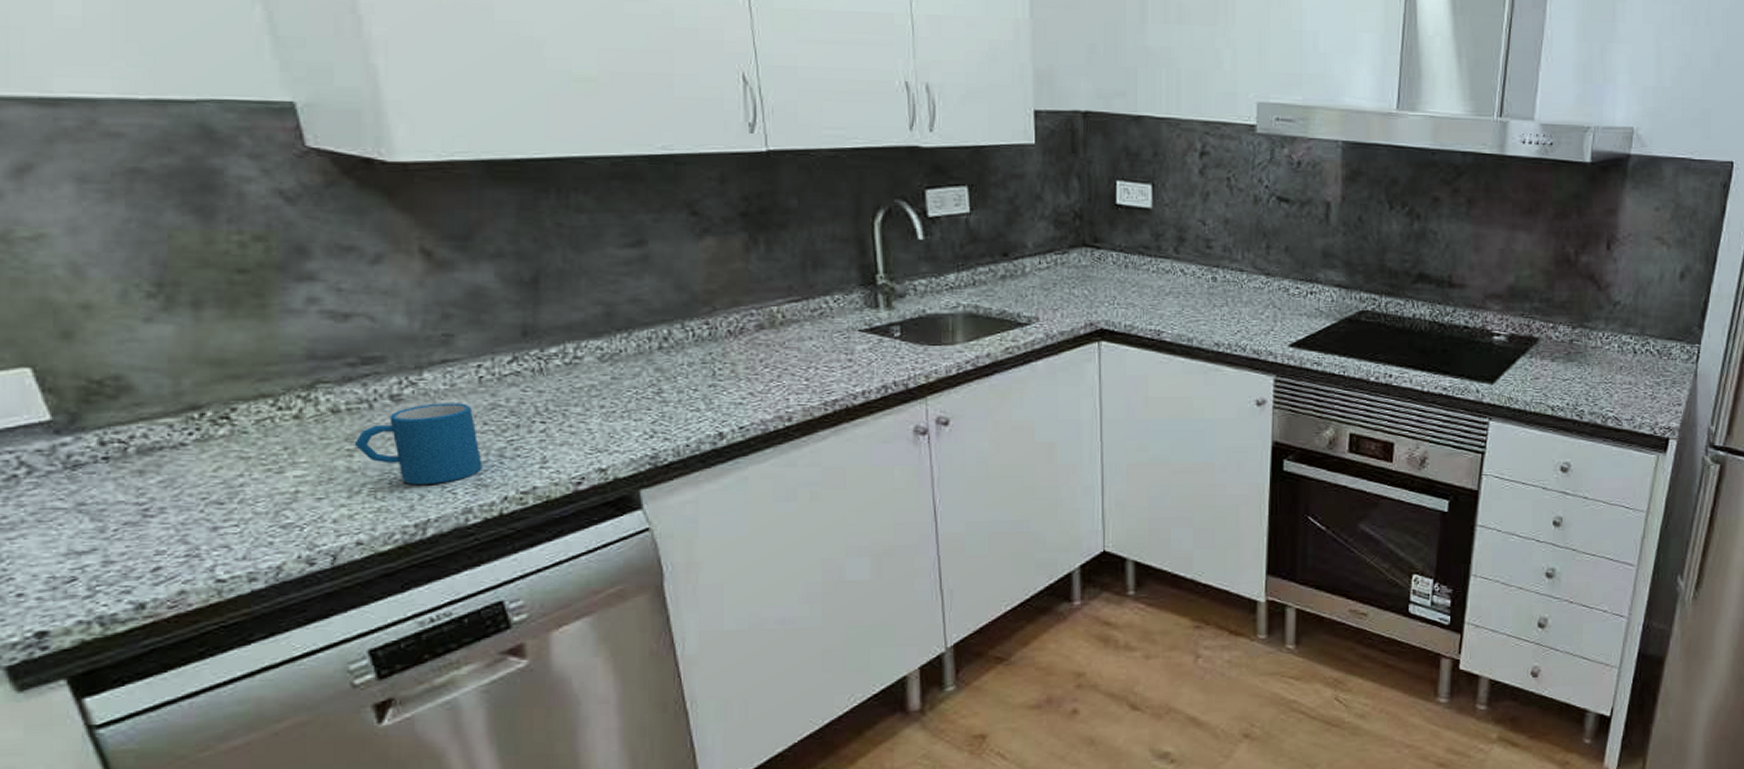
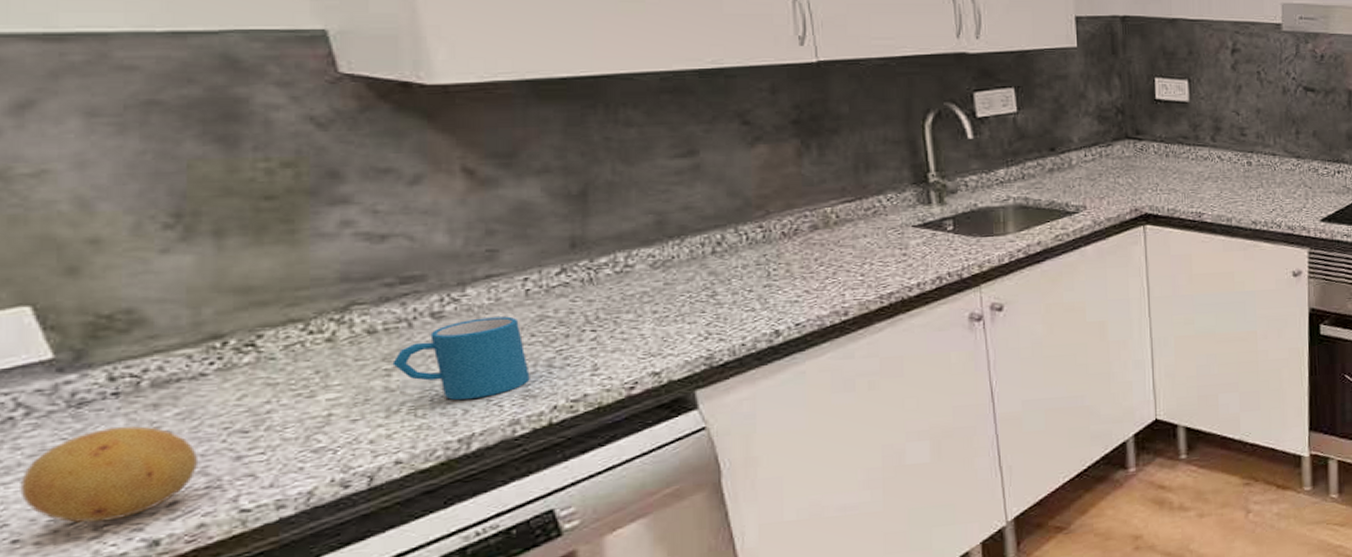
fruit: none [22,490,178,582] -> present [18,426,197,523]

